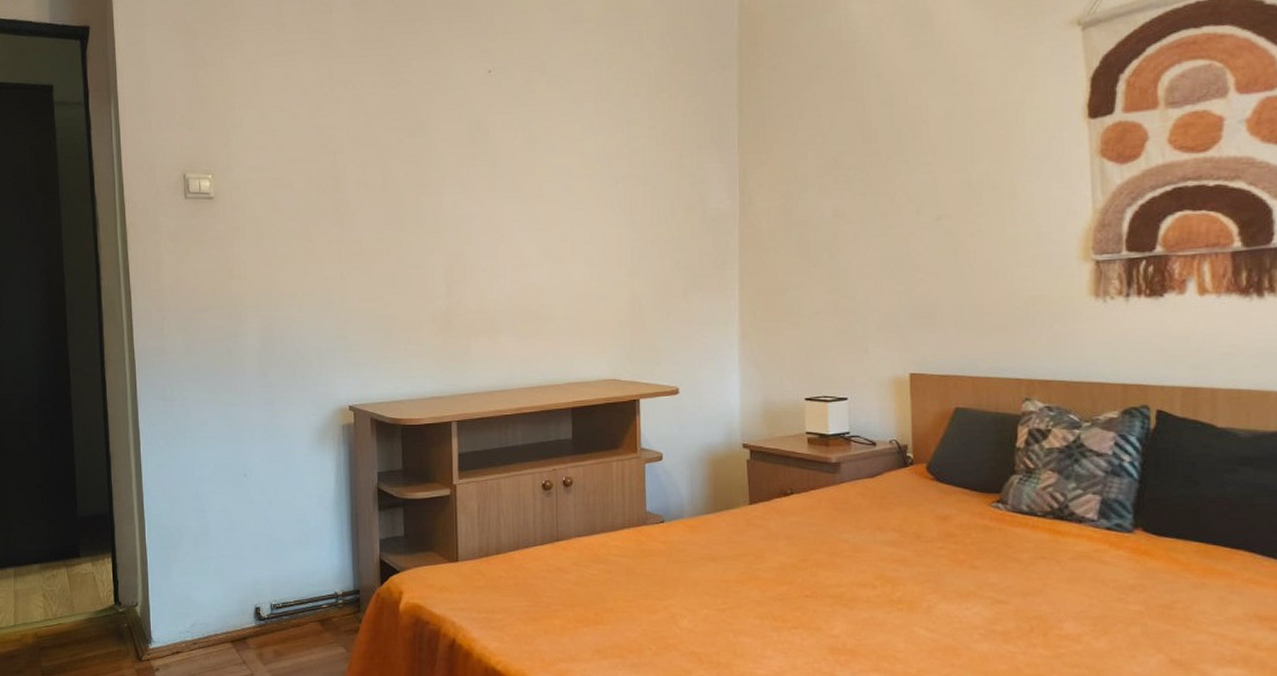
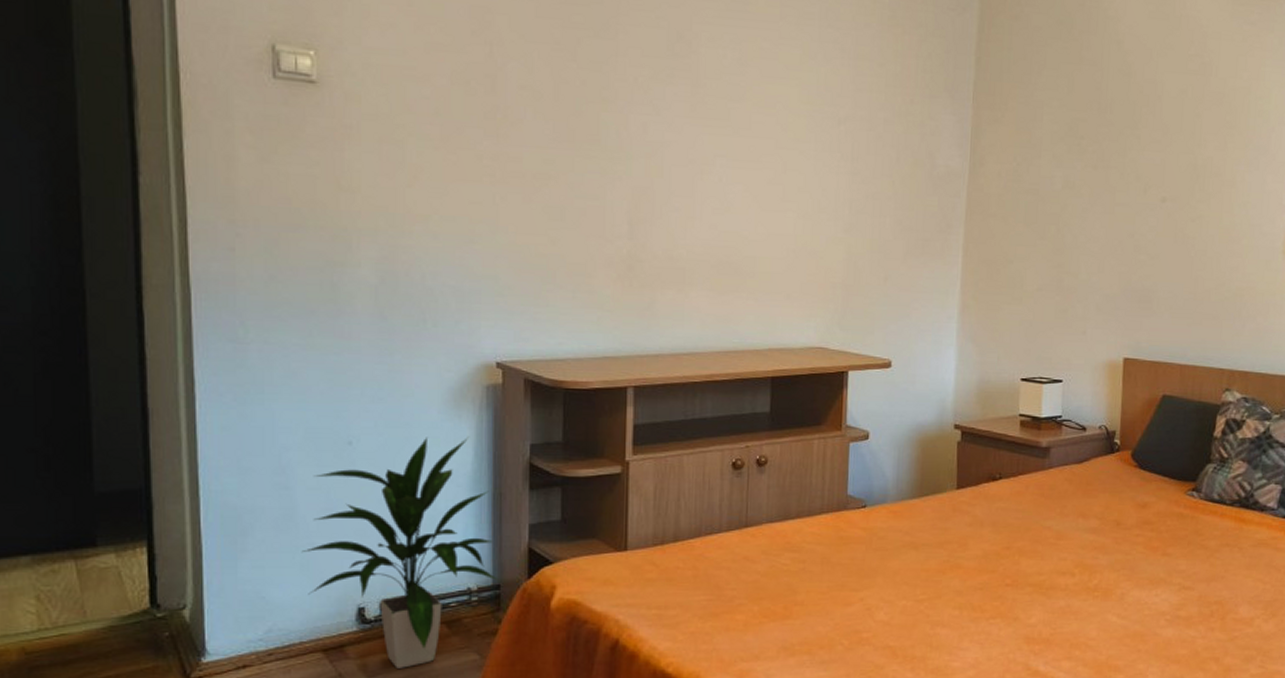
indoor plant: none [214,467,357,658] -> present [301,436,497,668]

